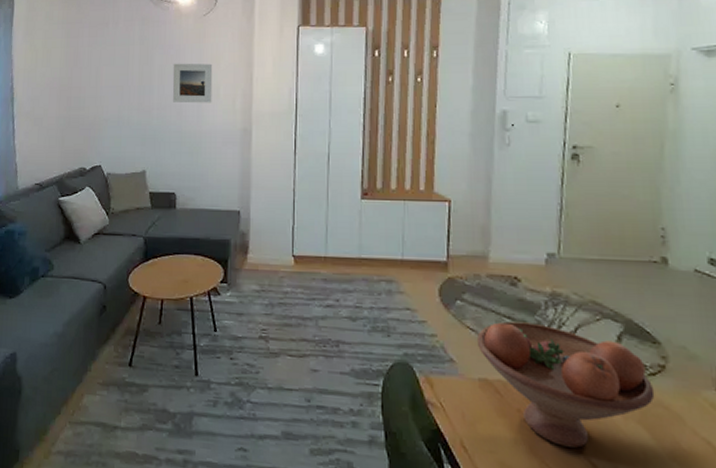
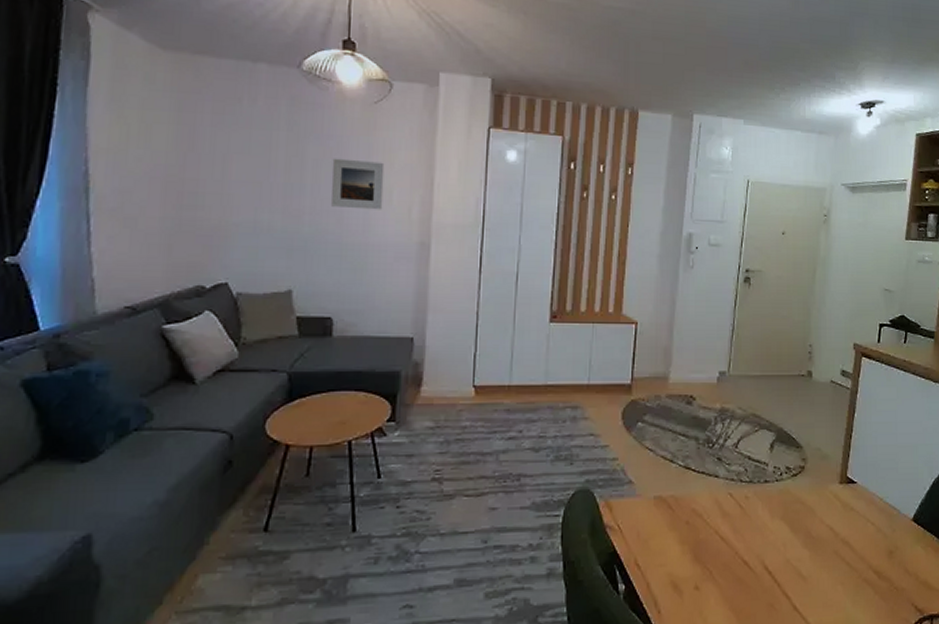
fruit bowl: present [476,321,655,448] -> none [654,438,795,550]

